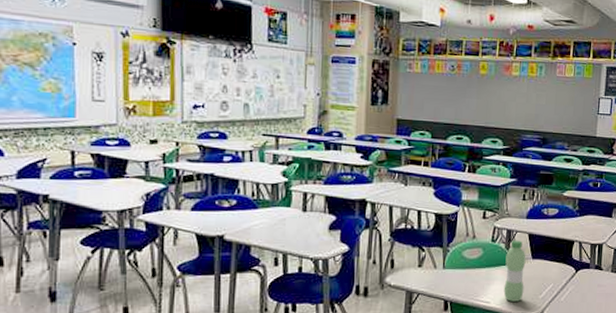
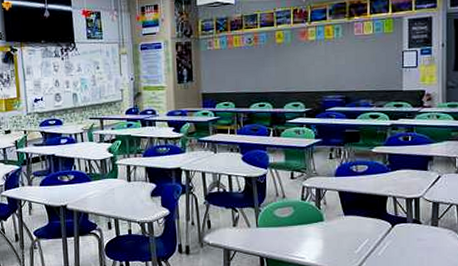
water bottle: present [503,240,526,302] -> none [317,198,339,257]

